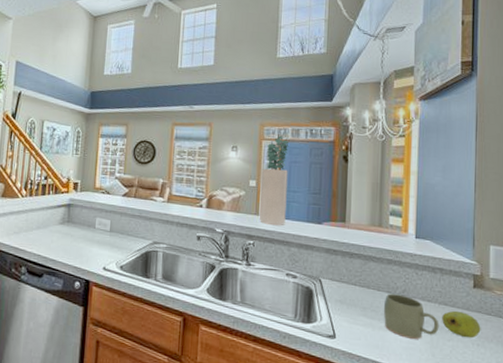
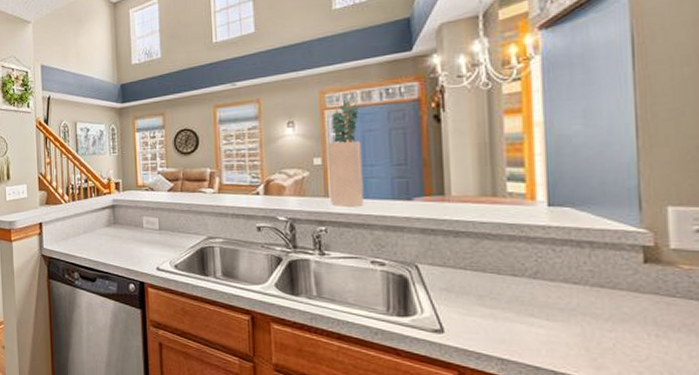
mug: present [383,293,439,339] -> none [507,277,594,331]
fruit: present [442,310,481,339] -> none [597,293,661,328]

